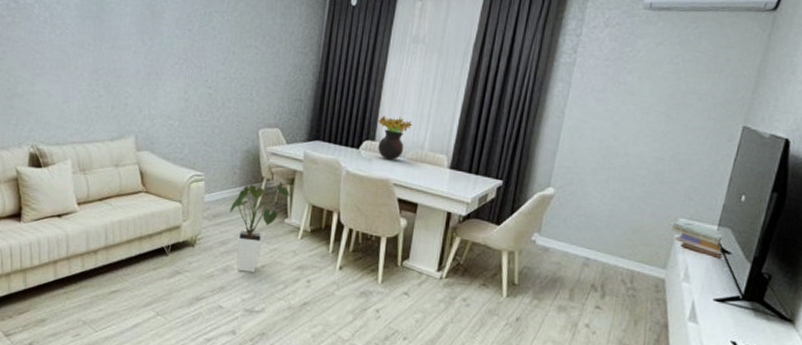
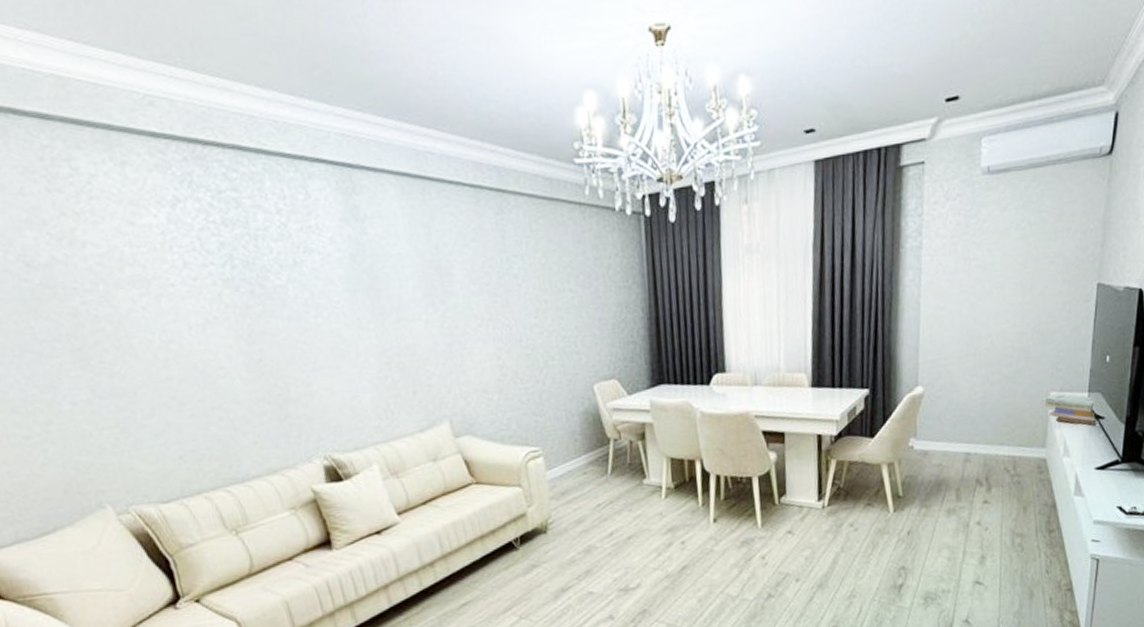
house plant: present [229,183,290,273] -> none [578,441,644,549]
flower arrangement: present [378,116,412,160] -> none [724,340,762,390]

